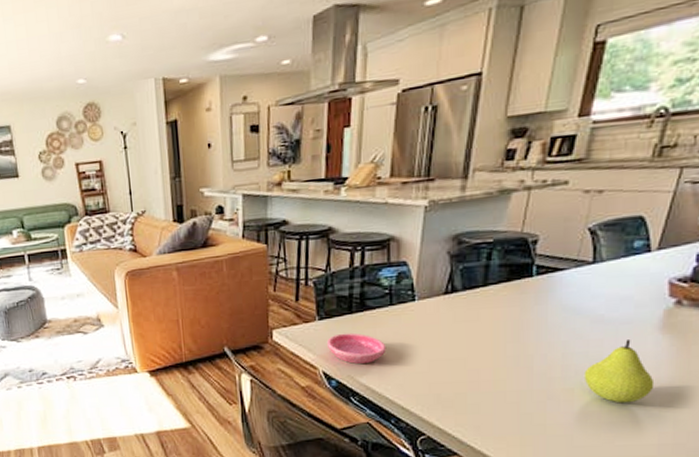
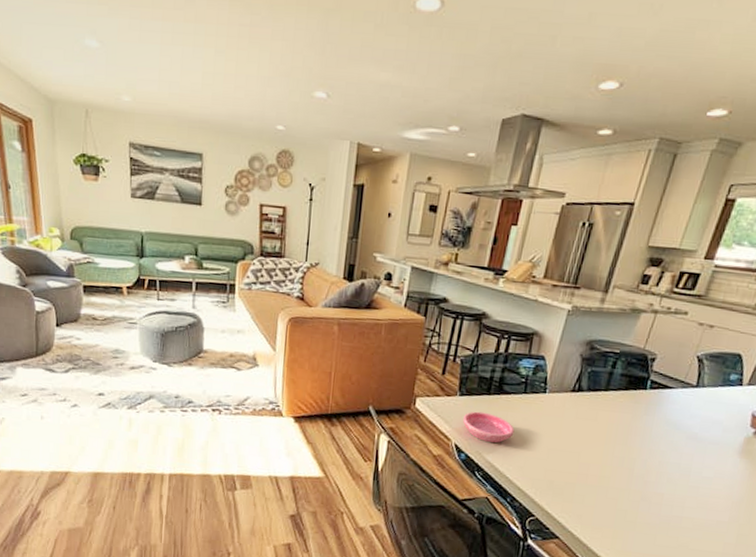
fruit: present [583,340,655,404] -> none [673,458,728,514]

